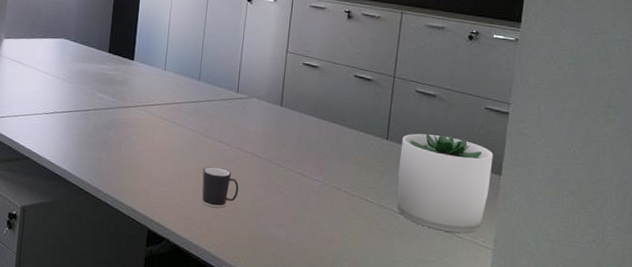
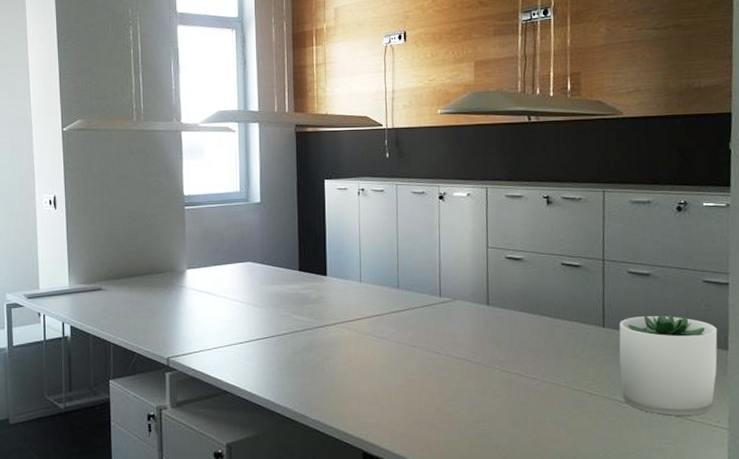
mug: present [202,166,239,209] -> none [412,378,454,421]

